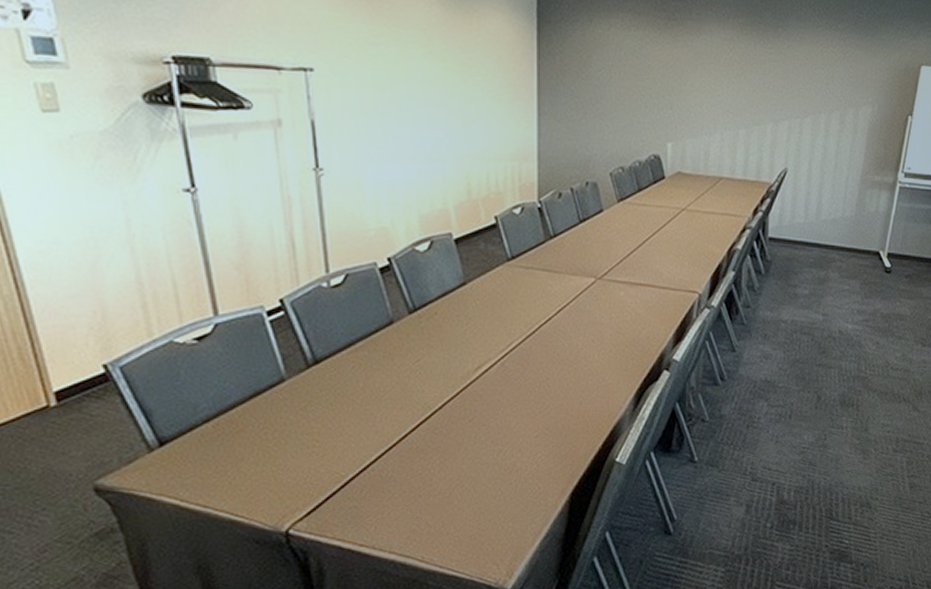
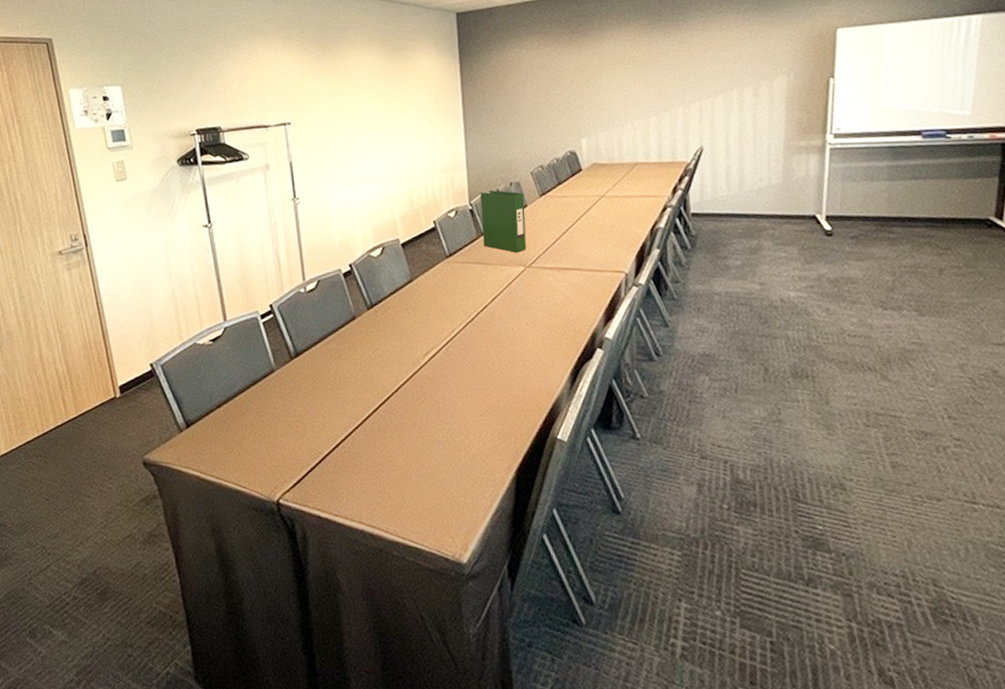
binder: none [551,187,601,261] -> present [480,189,527,252]

